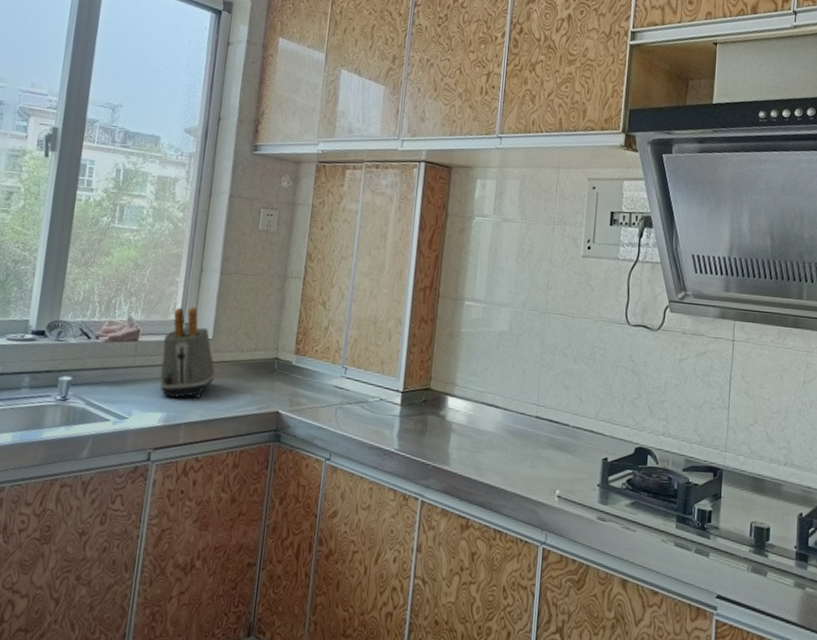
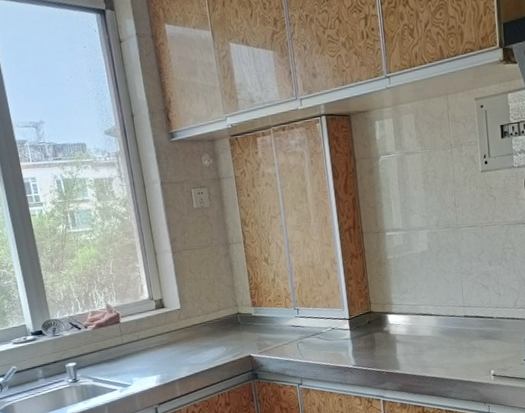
toaster: present [159,307,216,398] -> none [140,285,192,362]

